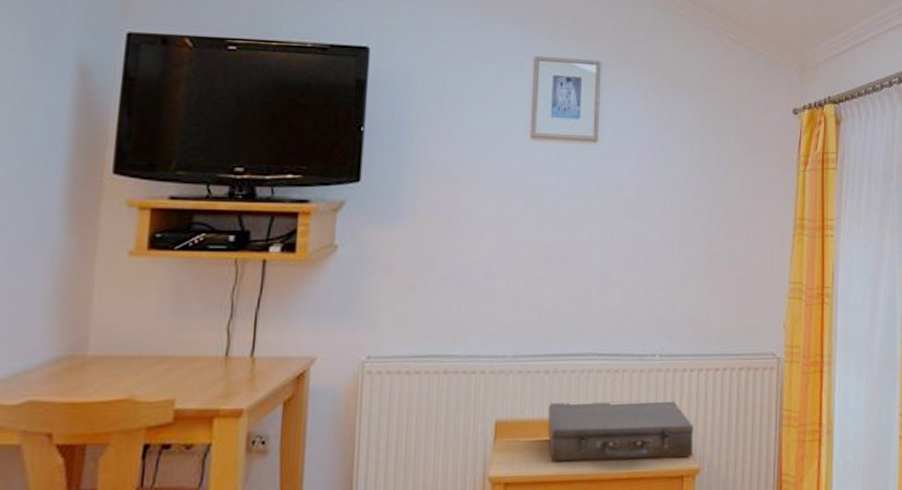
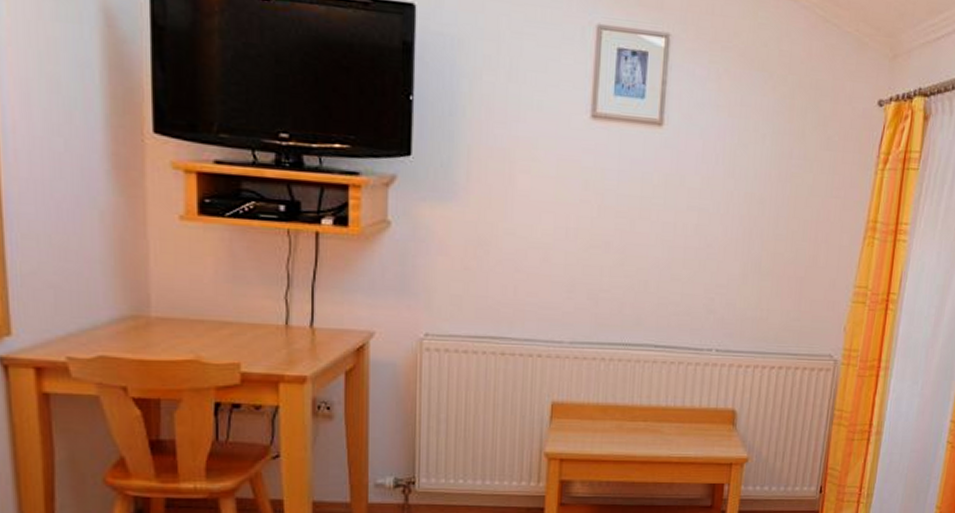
briefcase: present [548,400,694,462] -> none [602,388,745,446]

